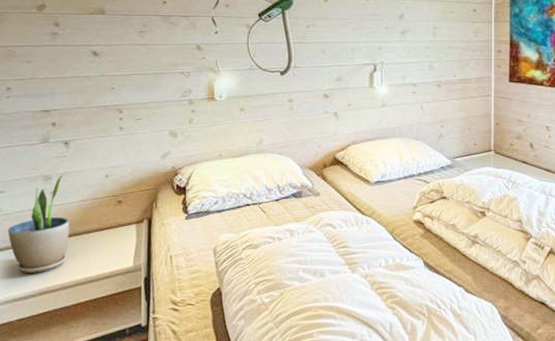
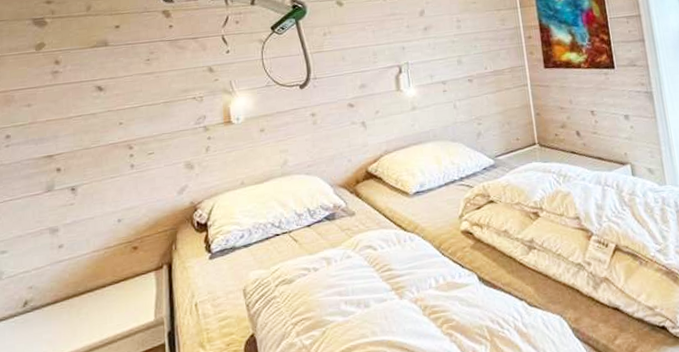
potted plant: present [8,175,69,273] -> none [12,225,81,343]

